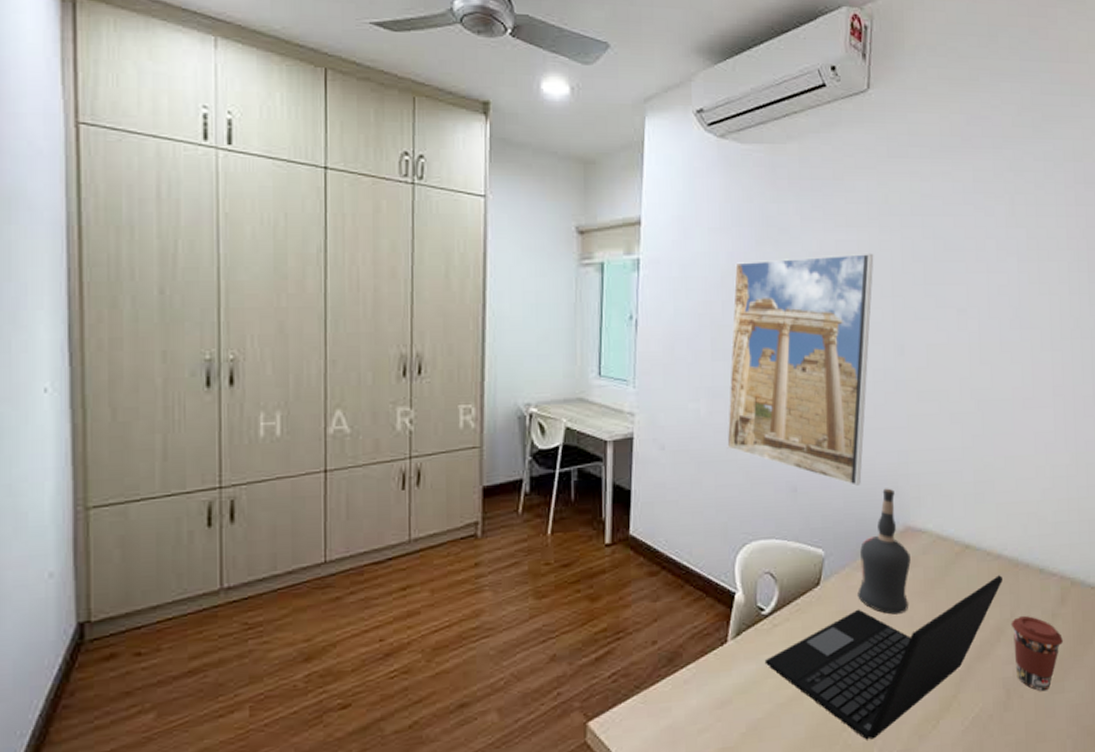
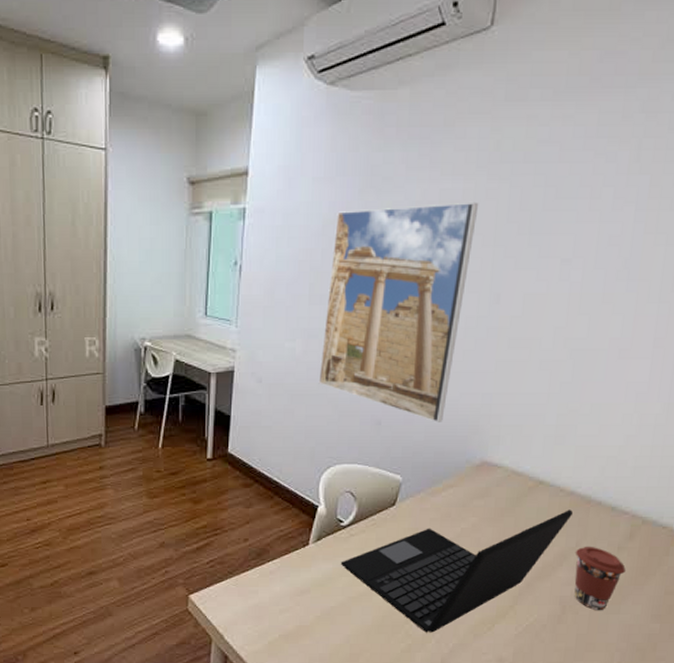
liquor bottle: present [857,488,911,615] -> none [430,426,484,535]

